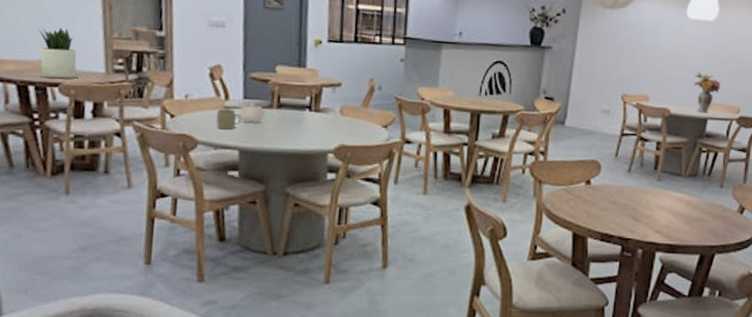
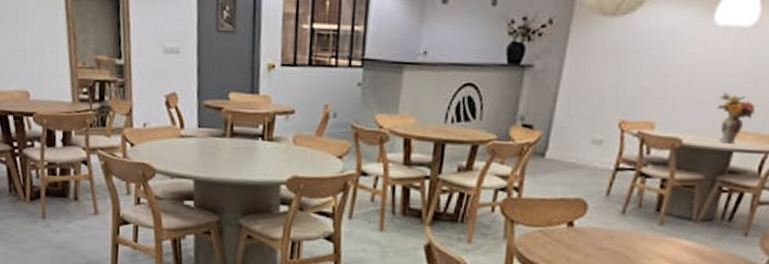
planter: present [37,28,80,79] -> none [14,59,51,109]
mug: present [216,109,241,130] -> none [172,137,196,159]
sugar bowl: present [240,103,264,124] -> none [195,131,218,153]

